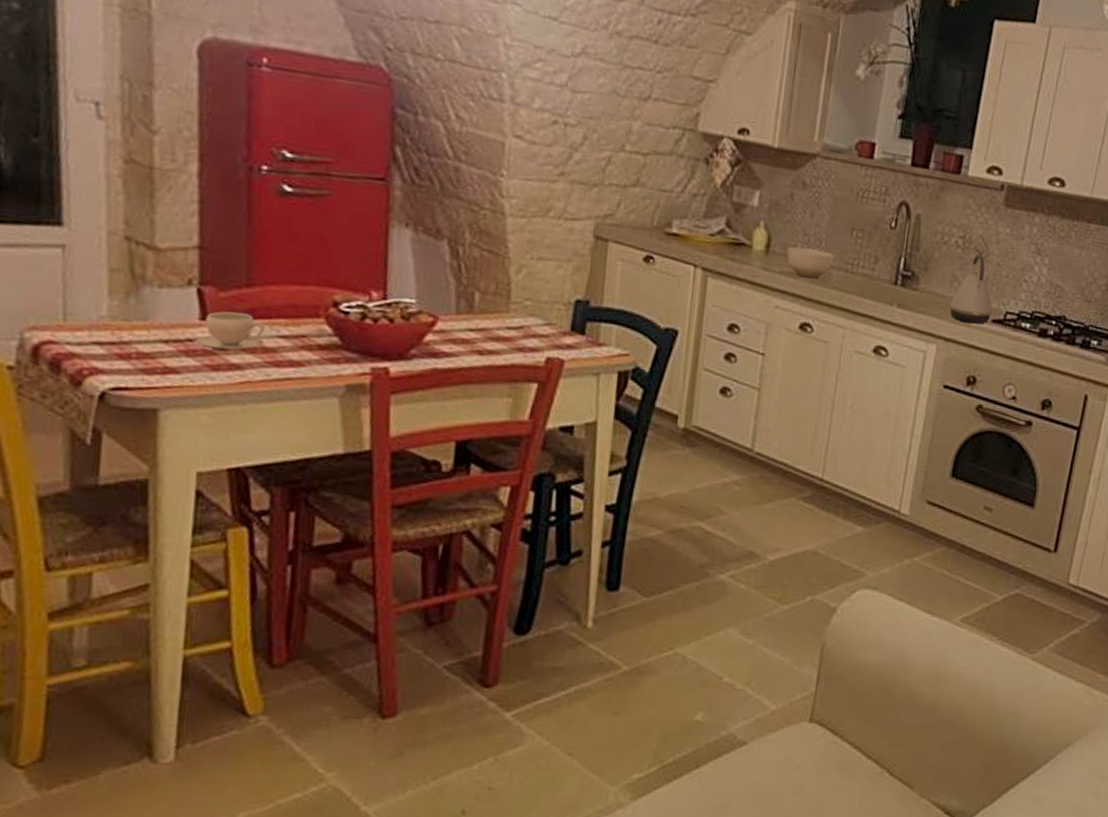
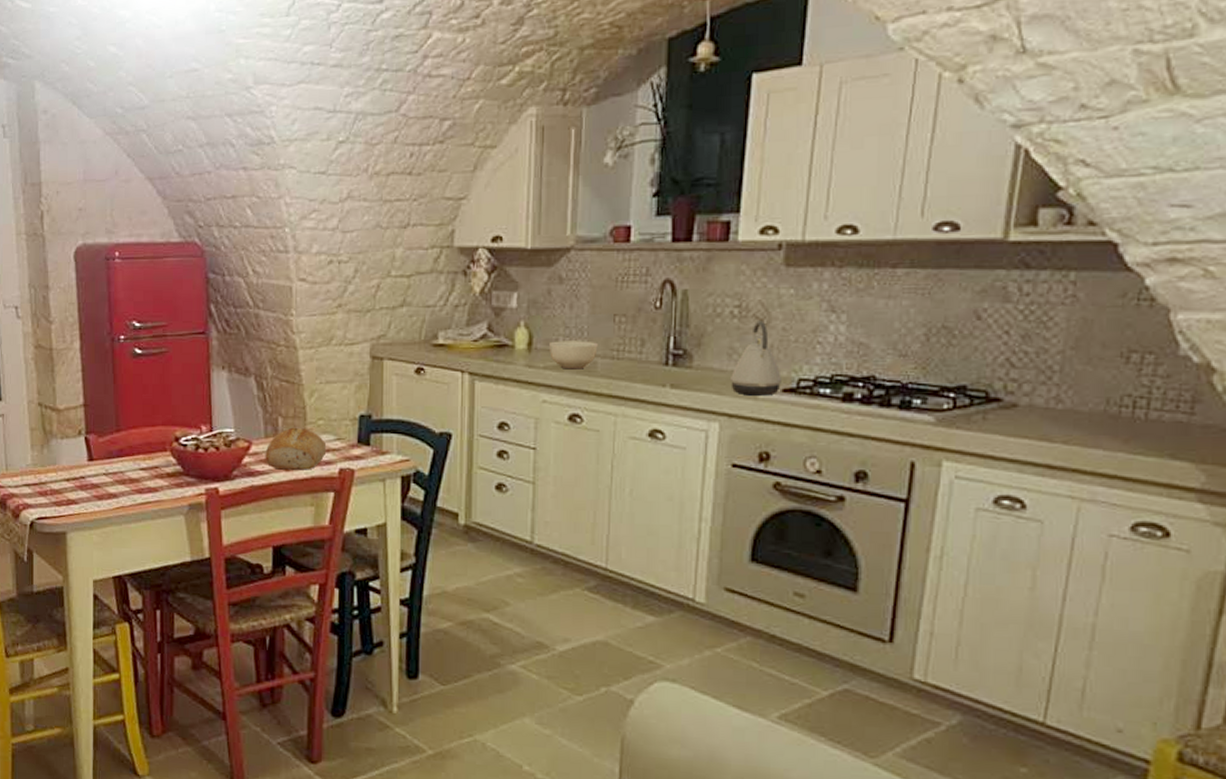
teacup: present [196,311,265,351] -> none [87,453,131,483]
bread: none [453,305,533,356] -> present [265,427,327,470]

